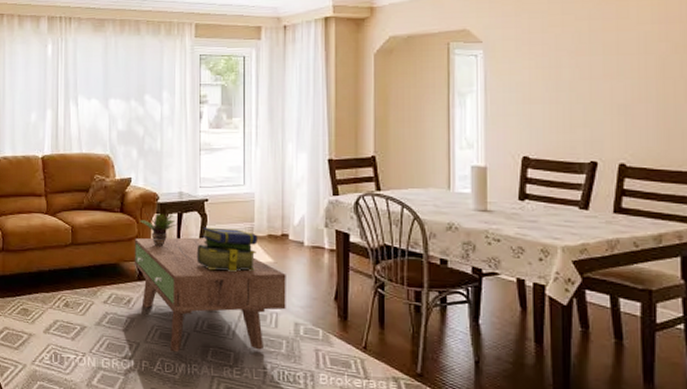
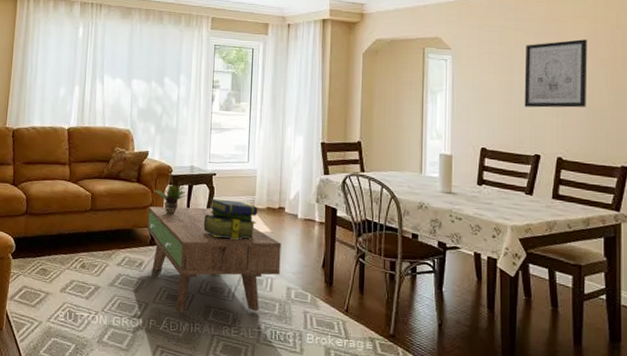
wall art: none [575,20,657,106] -> present [524,39,587,108]

